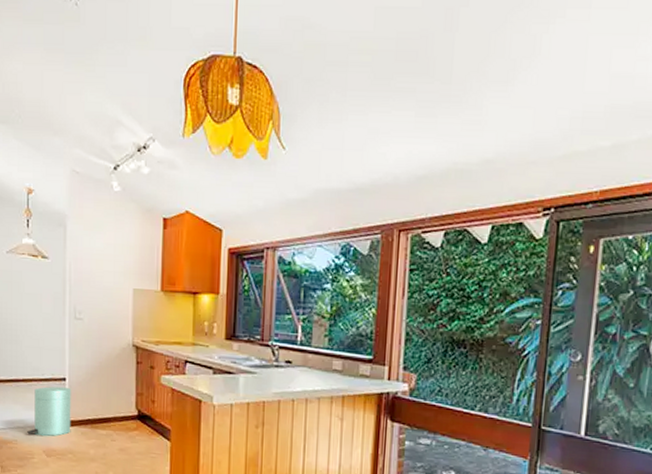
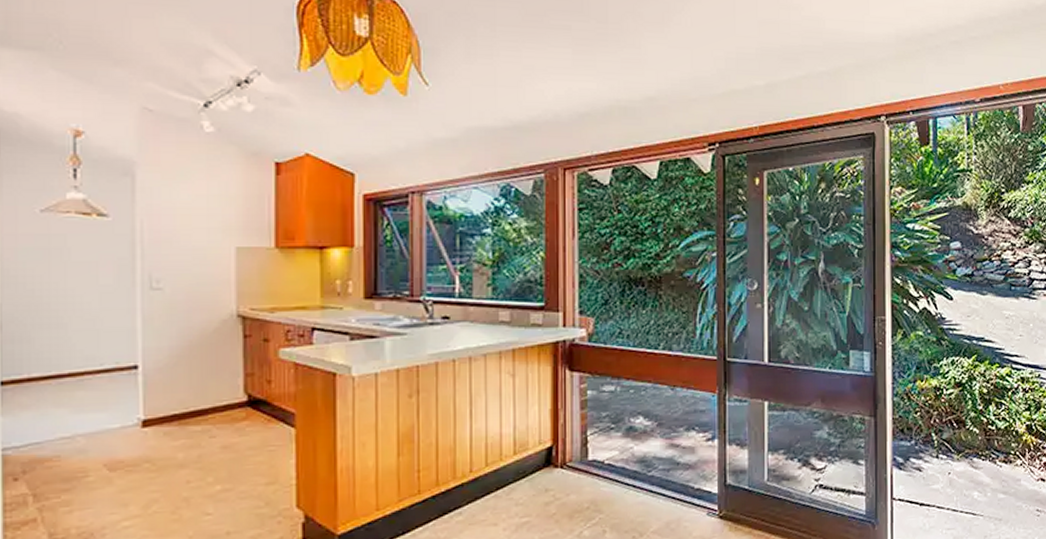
trash can: present [27,386,72,437] -> none [77,376,148,446]

